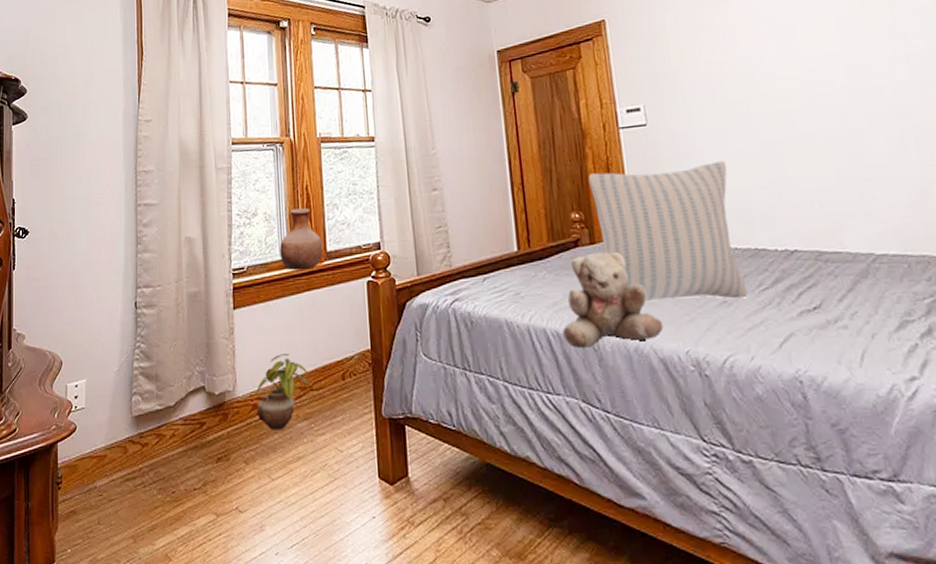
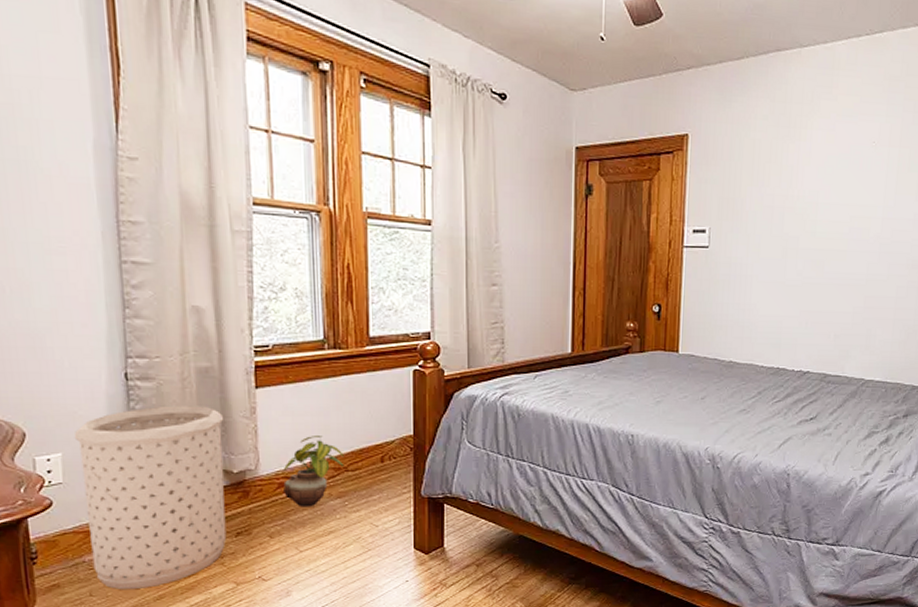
laundry basket: none [95,329,209,517] -> present [74,405,227,589]
vase: present [280,207,323,271] -> none [313,287,366,353]
teddy bear: present [562,251,664,349] -> none [603,360,691,443]
pillow: present [588,161,748,302] -> none [647,287,770,408]

